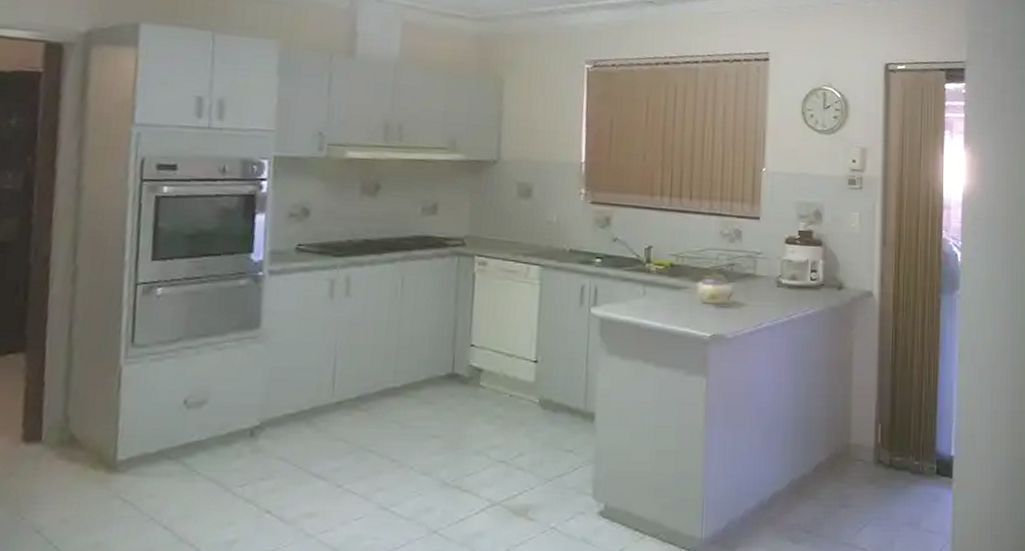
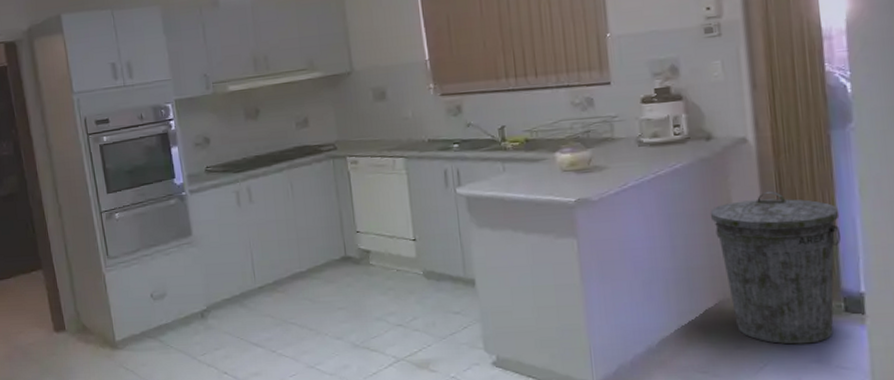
trash can: none [832,348,941,505] -> present [710,192,841,345]

